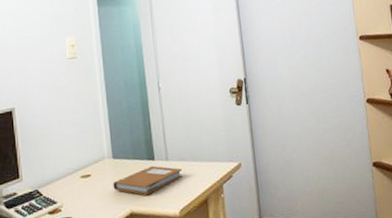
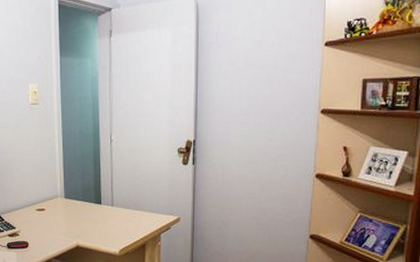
notebook: present [113,165,183,195] -> none [63,209,126,233]

